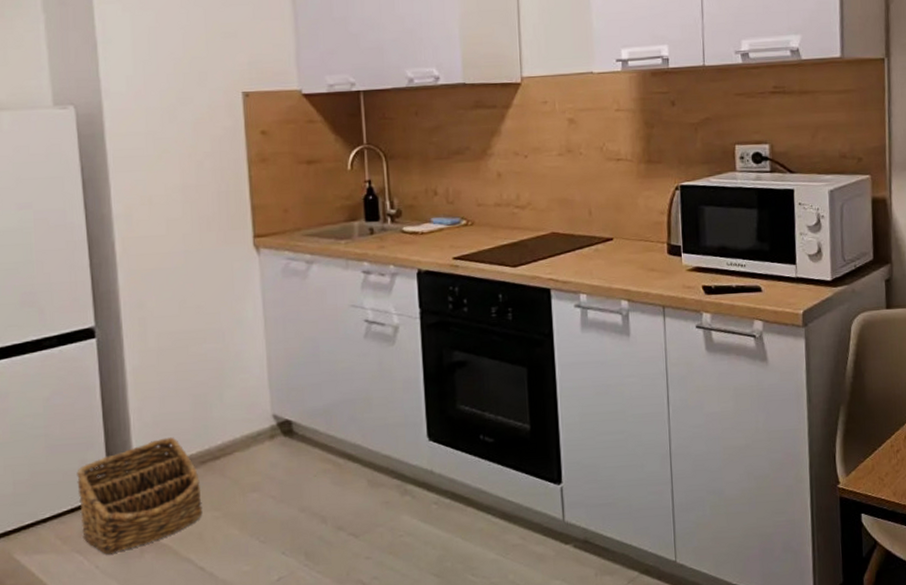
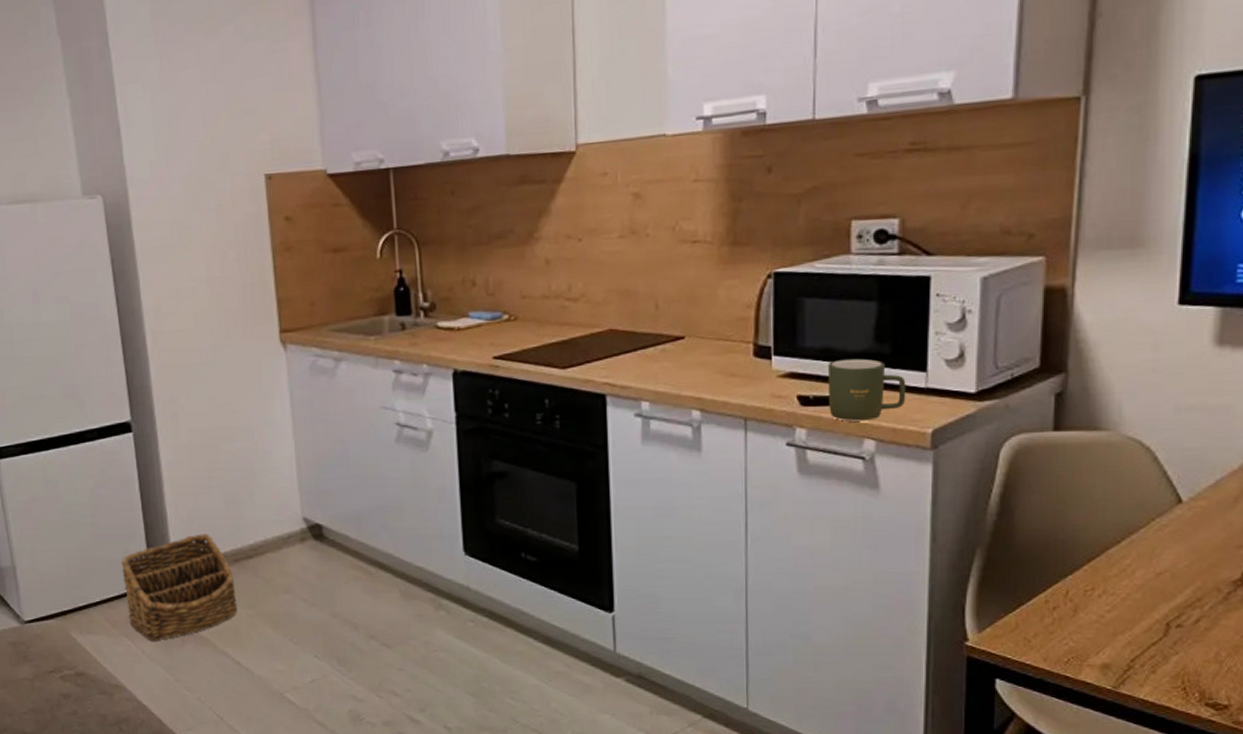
mug: none [724,254,783,307] -> present [828,358,906,423]

